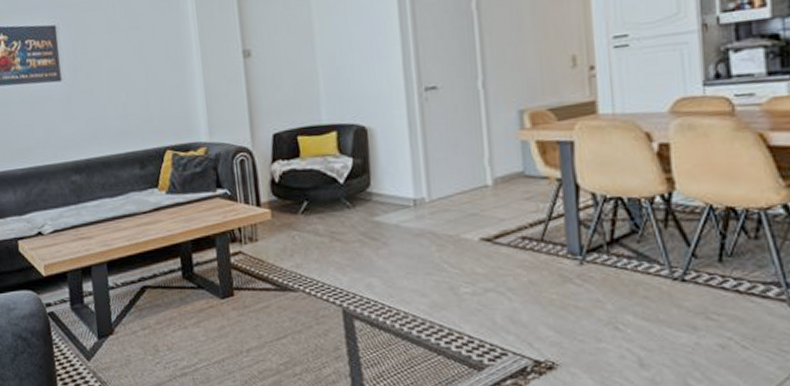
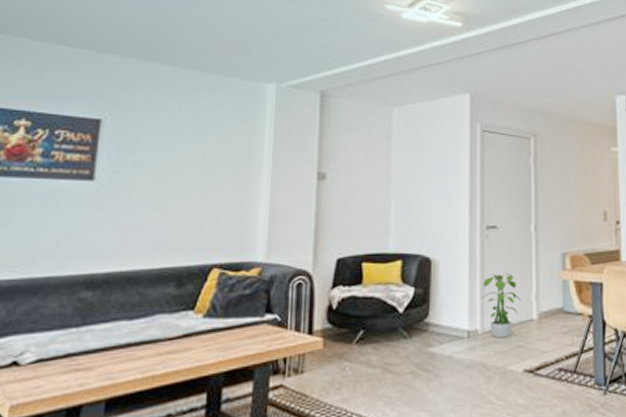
potted plant: none [424,137,472,206] -> present [480,273,521,338]

